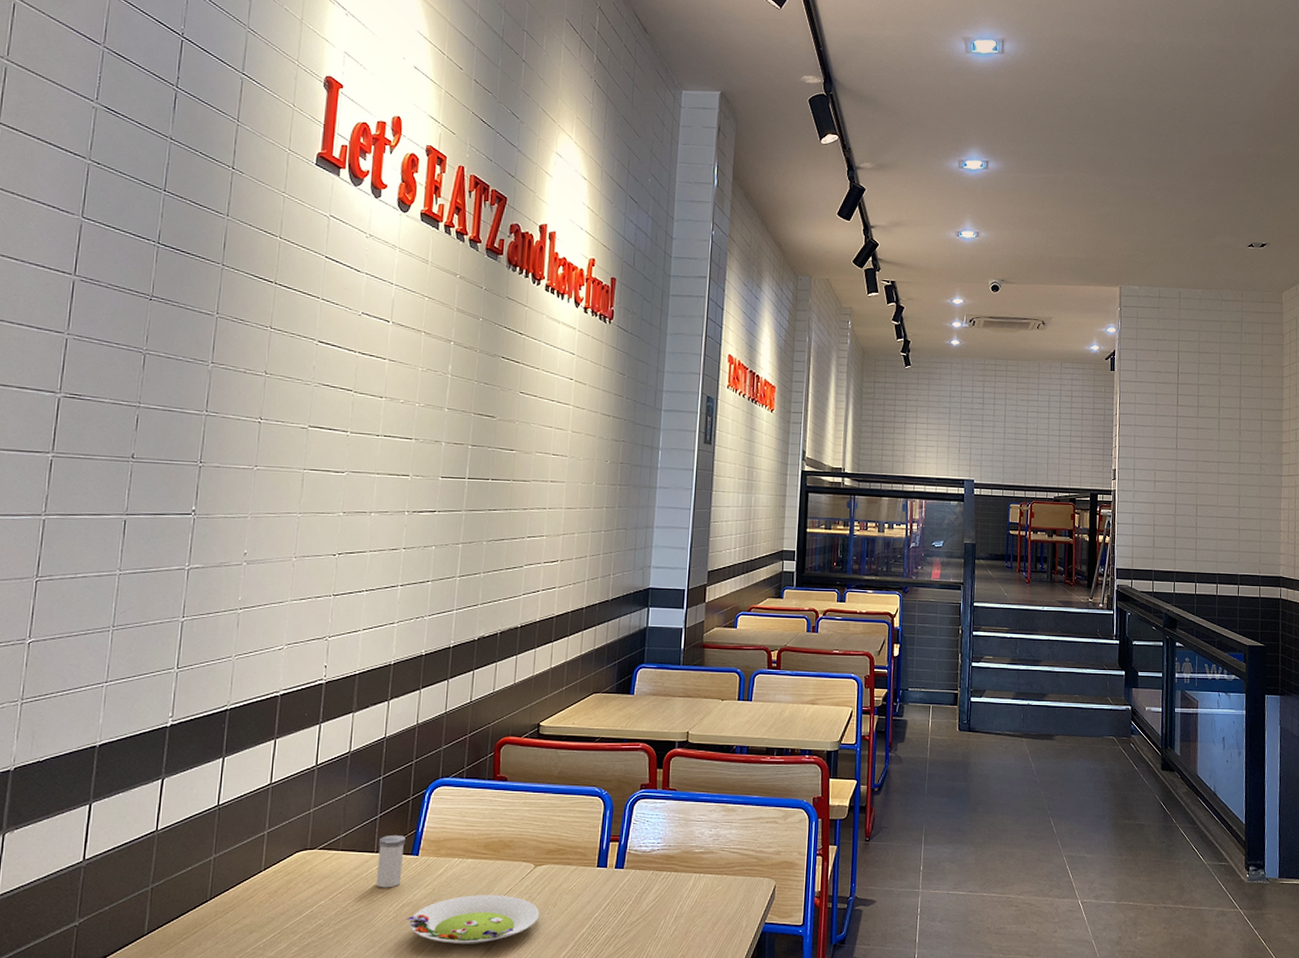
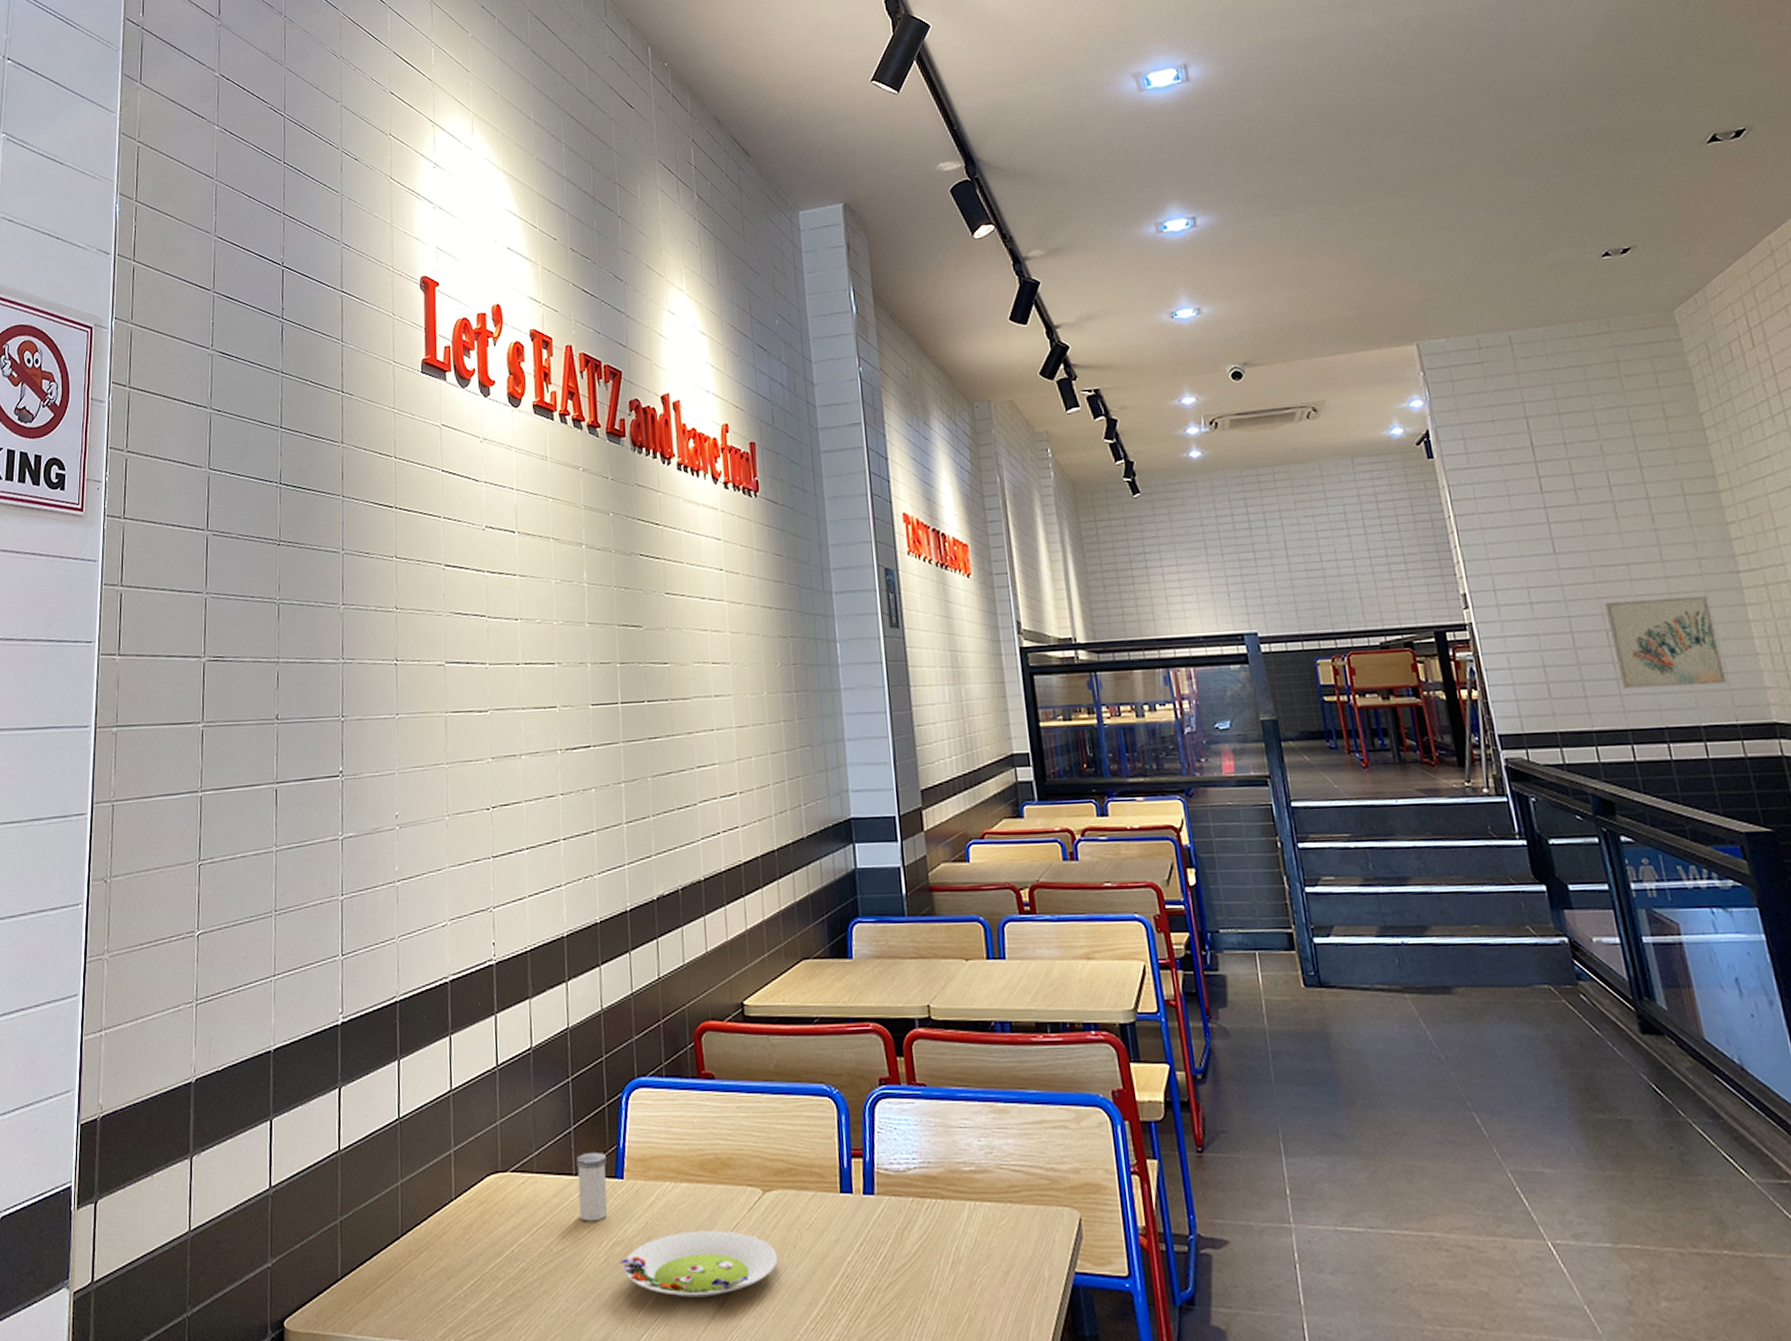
wall art: none [1198,486,1261,549] -> present [1604,595,1727,689]

